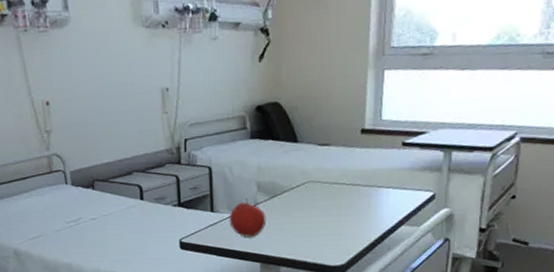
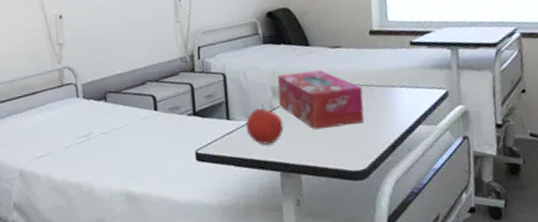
tissue box: none [263,167,348,226] -> present [277,70,365,130]

